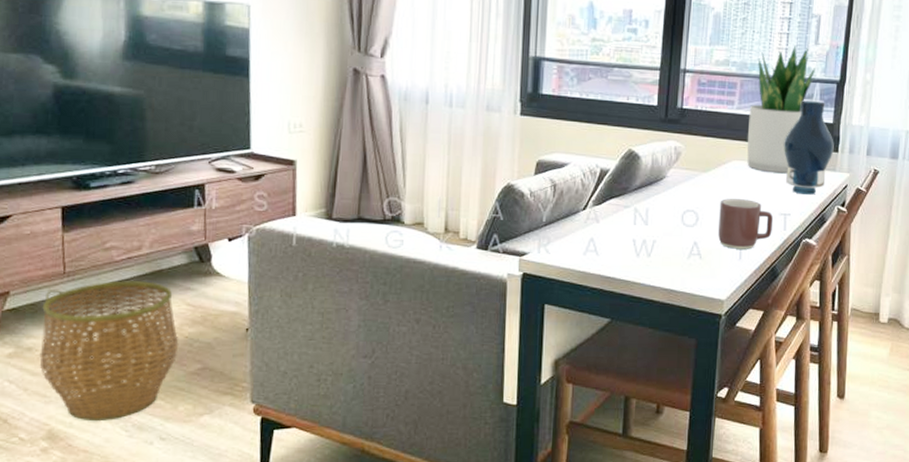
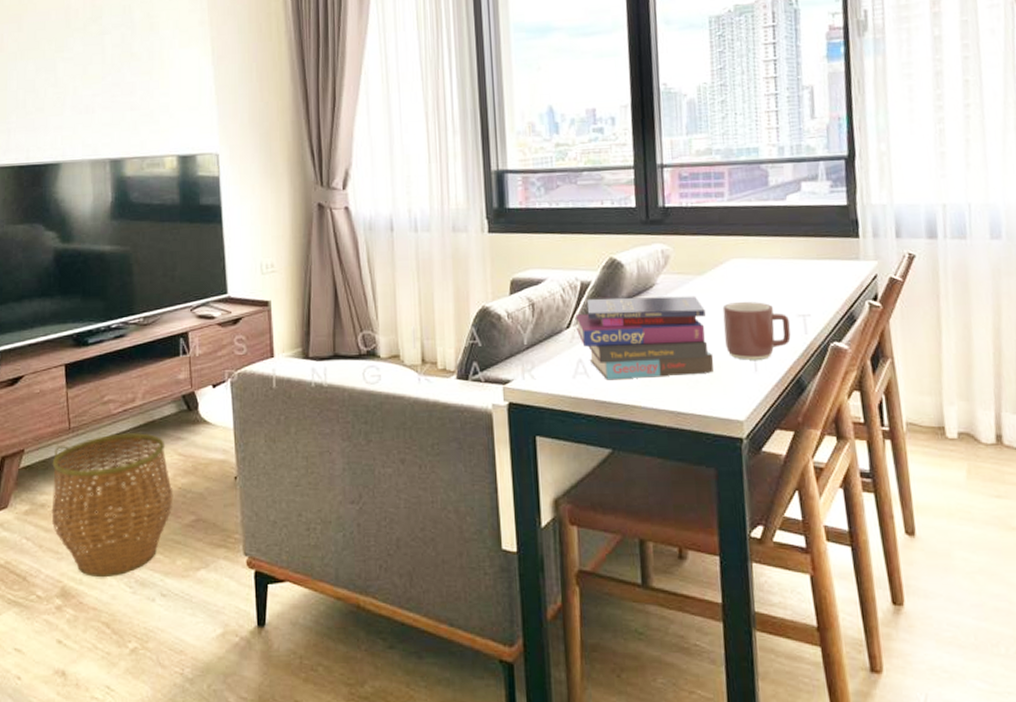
books: none [592,184,707,259] -> present [576,296,714,380]
planter: present [747,46,817,174] -> none [742,123,819,269]
vase: present [783,100,834,195] -> none [789,182,854,290]

